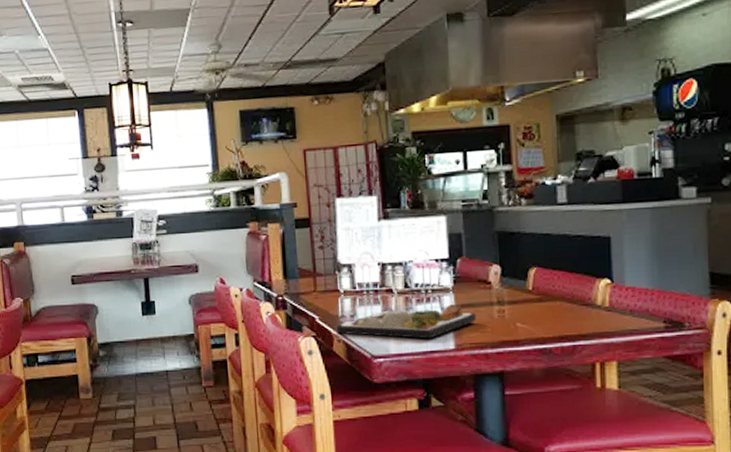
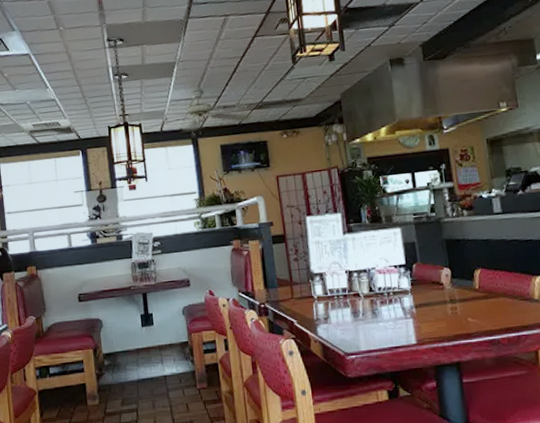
dinner plate: present [336,304,477,339] -> none [312,304,433,336]

